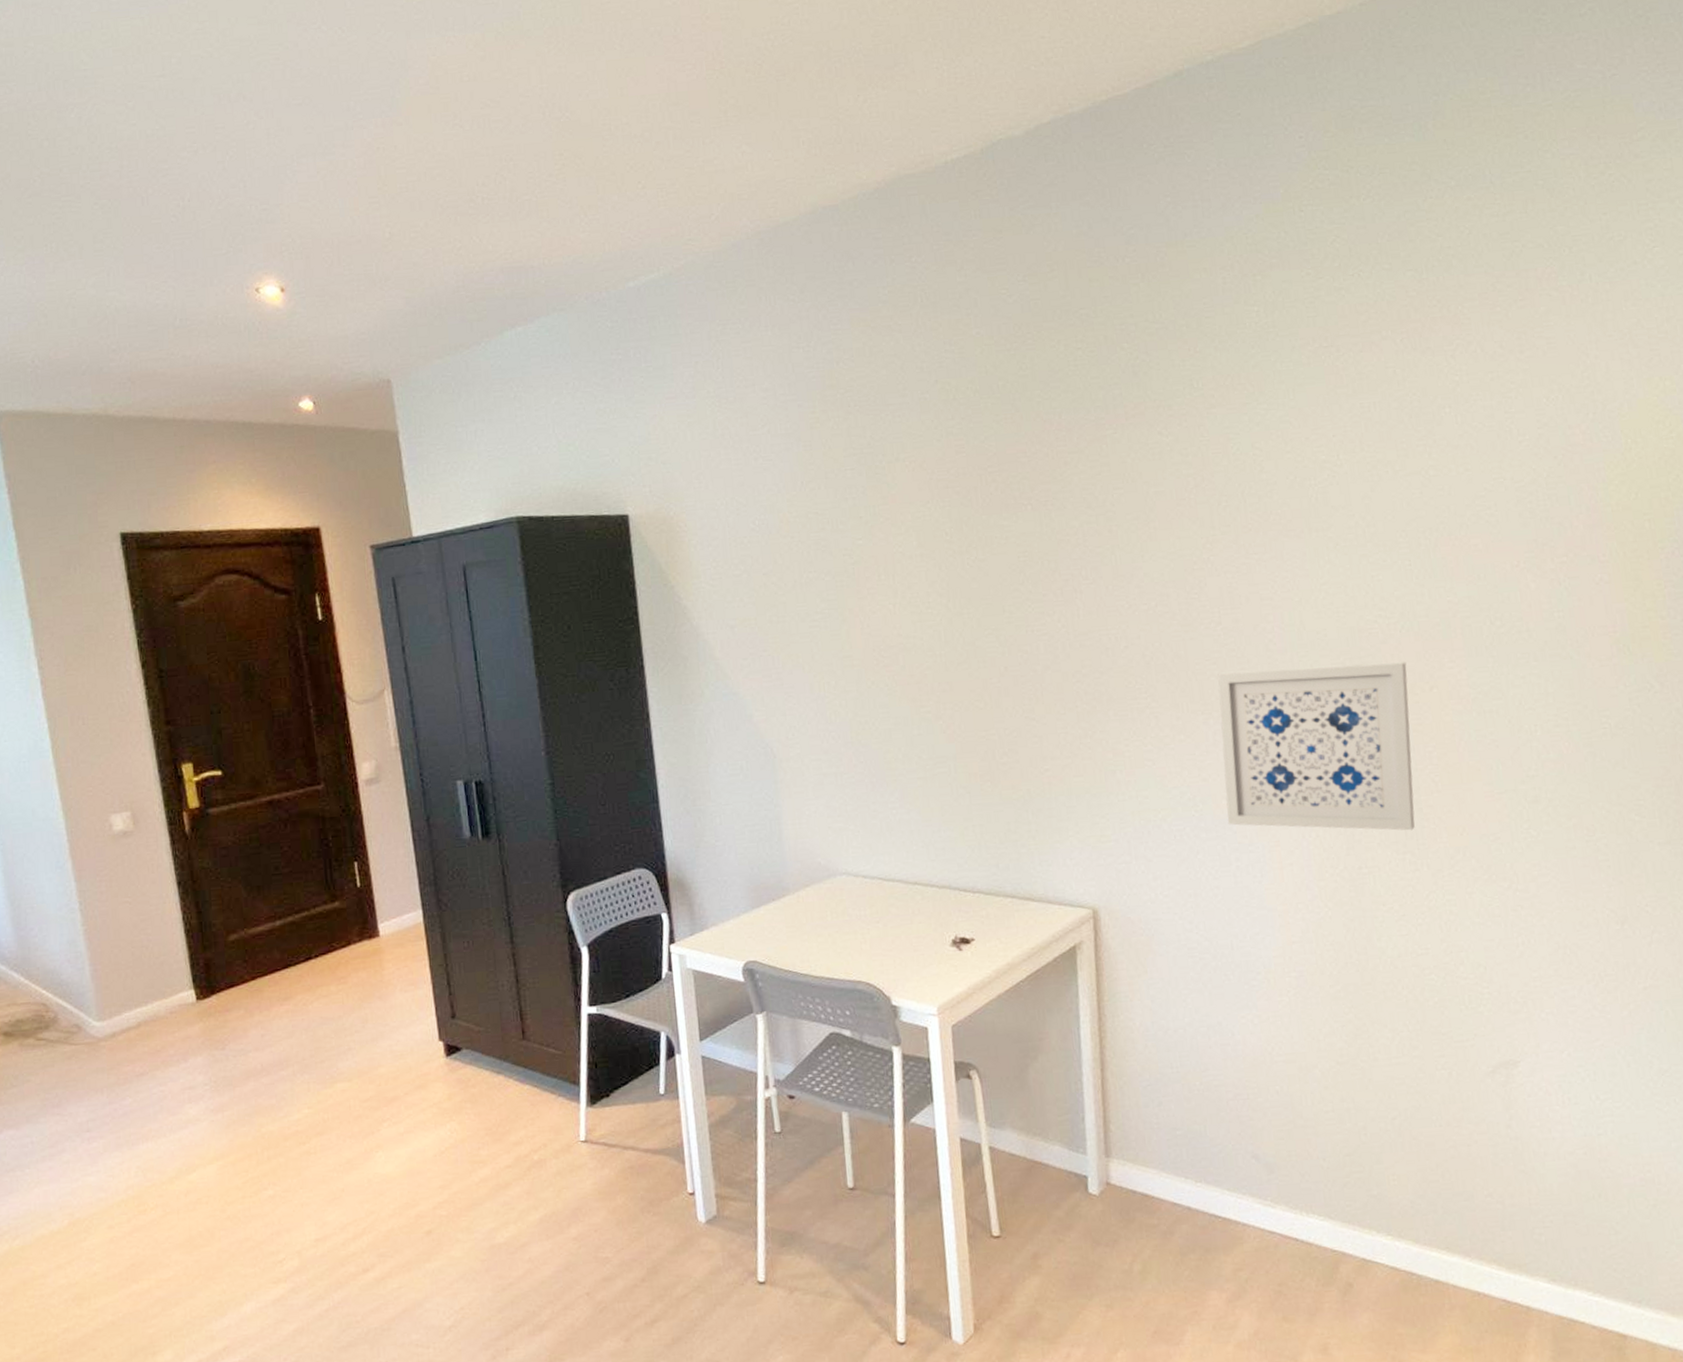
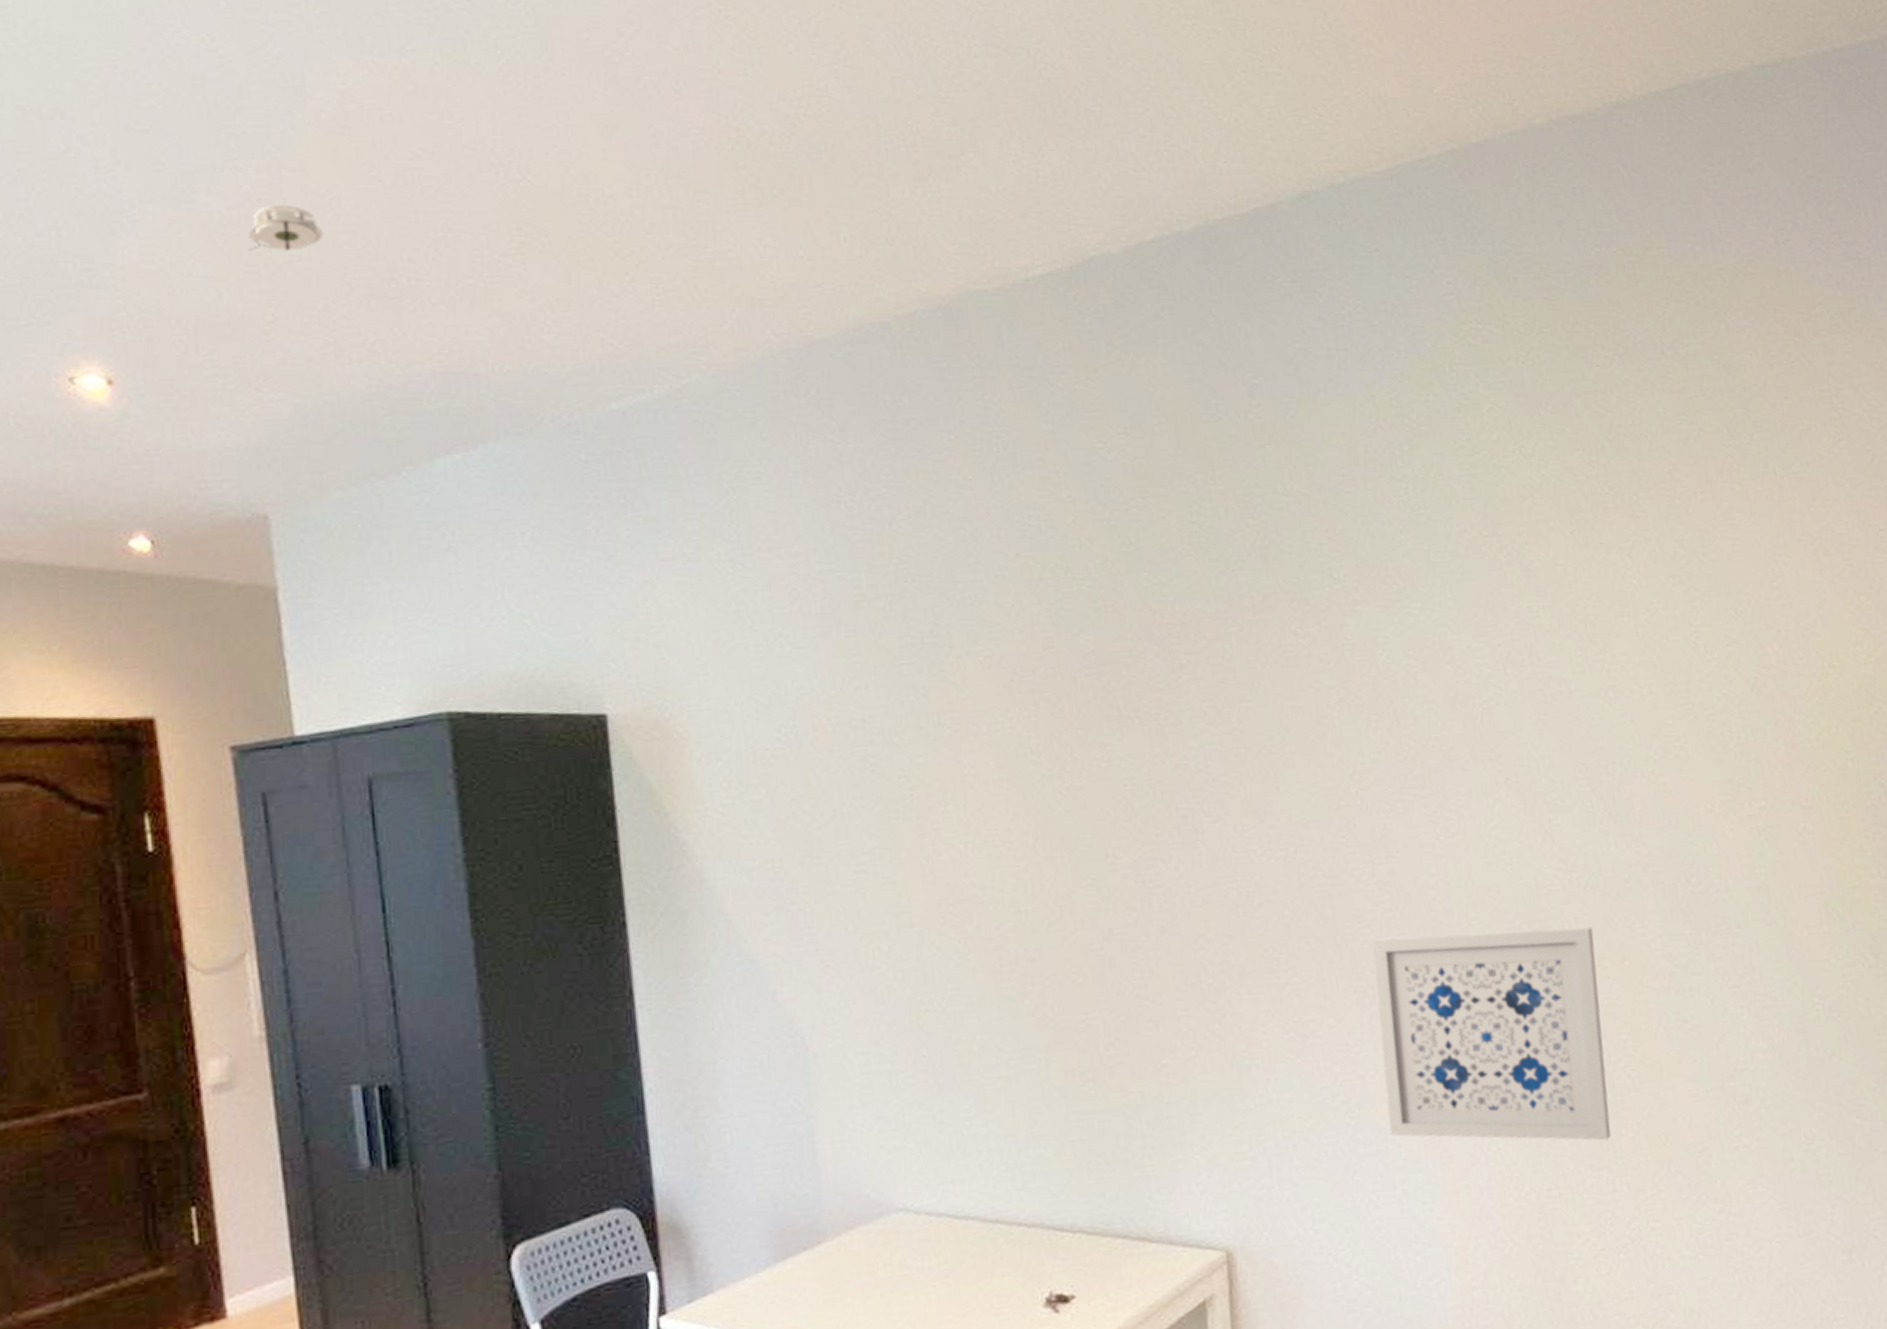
smoke detector: none [371,150,423,187] -> present [247,204,324,251]

